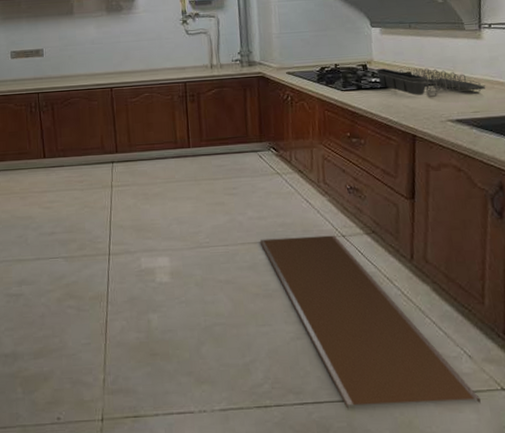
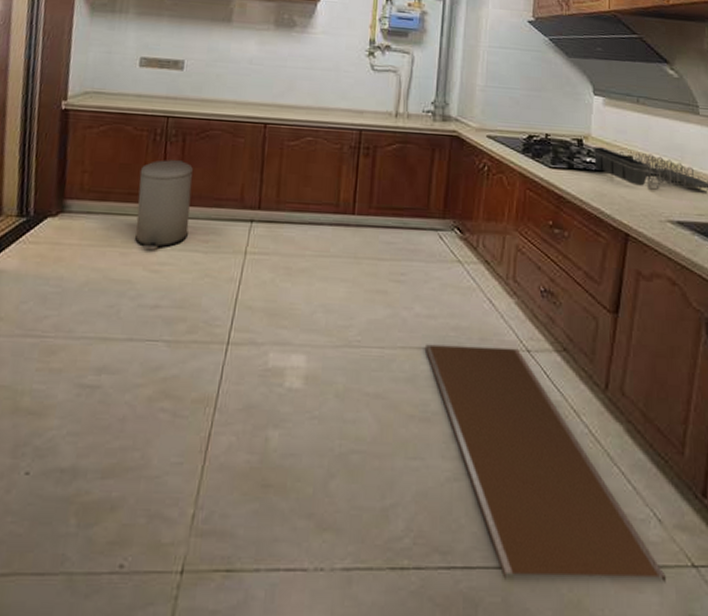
pedal bin: none [24,124,67,192] -> present [135,159,194,250]

